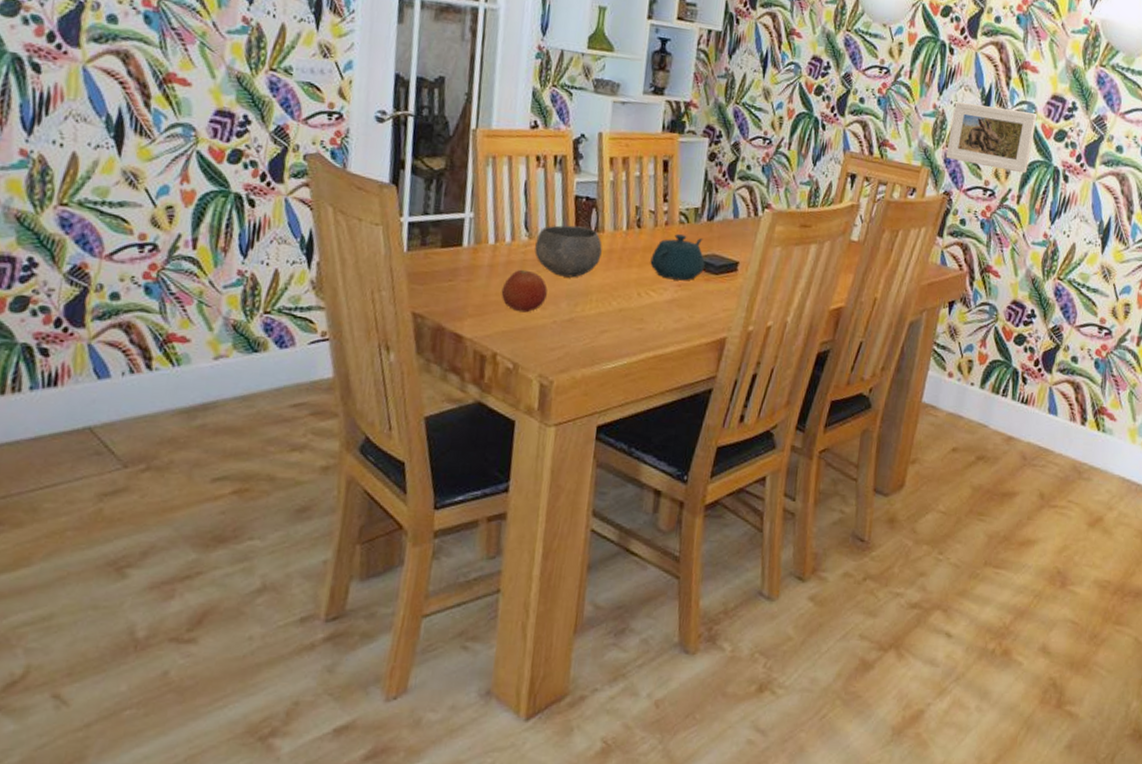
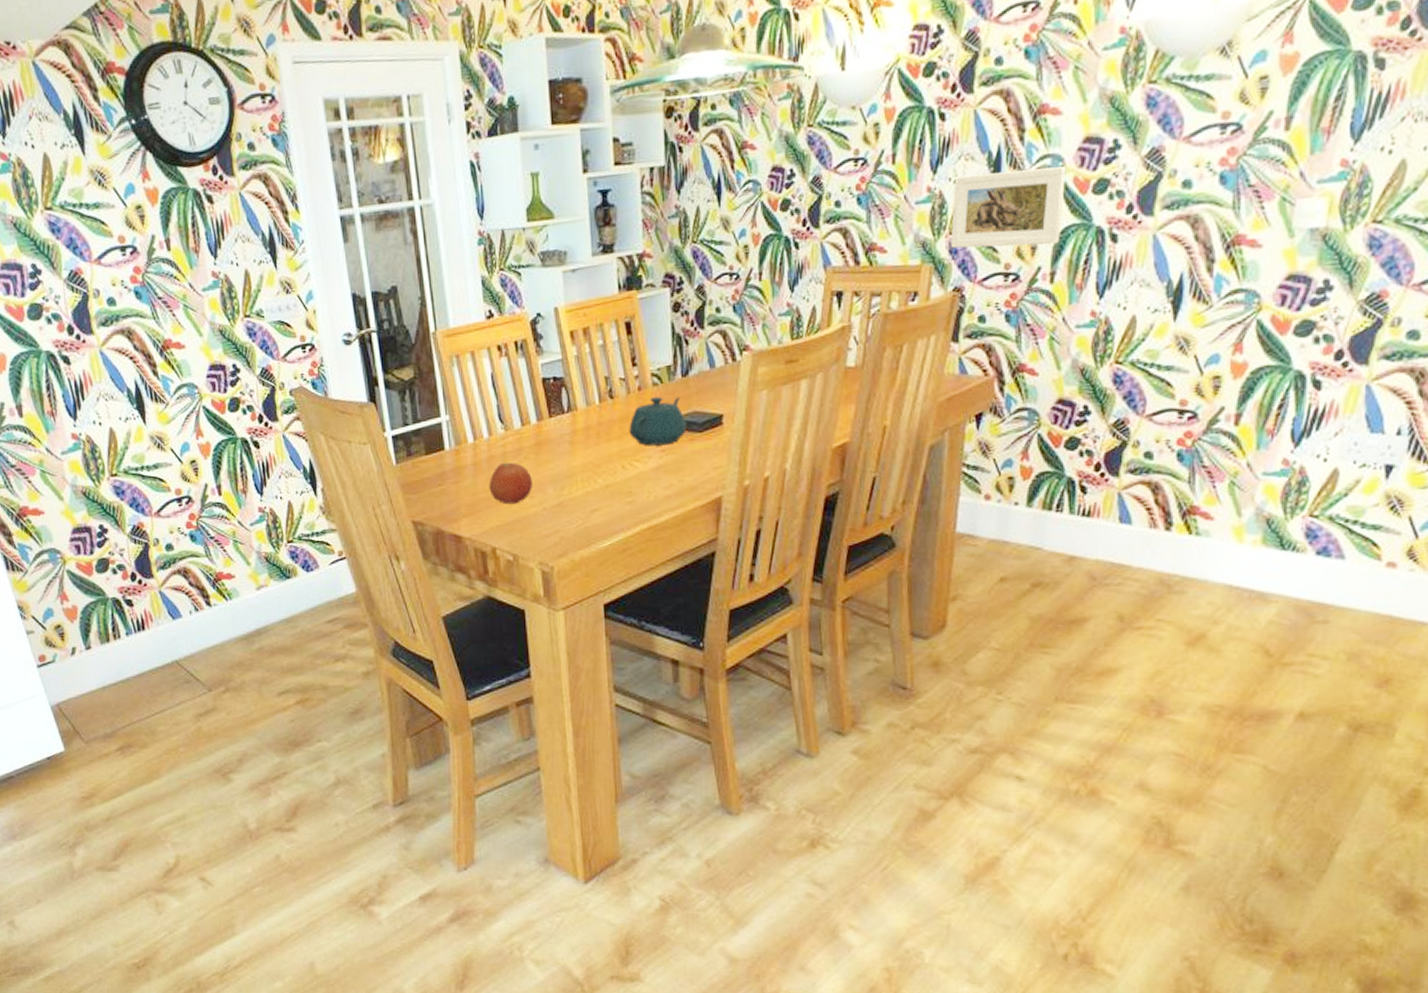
bowl: present [534,225,602,278] -> none [512,408,579,463]

